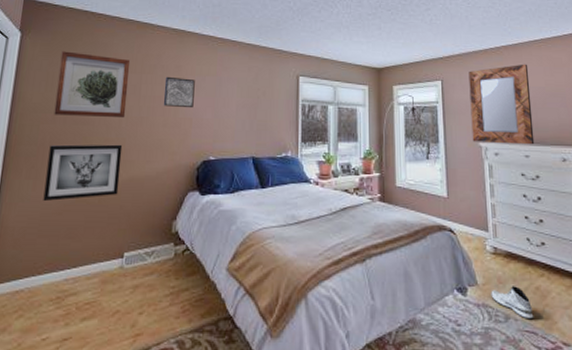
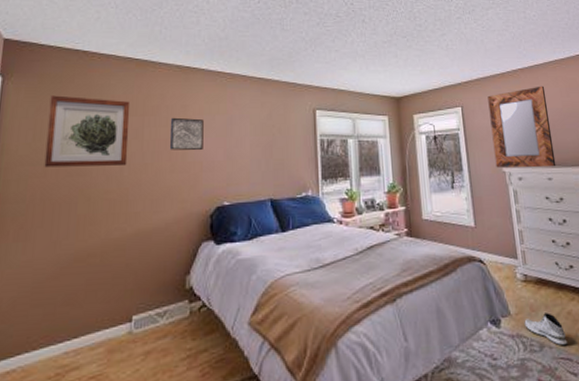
wall art: present [43,144,123,202] -> none [35,195,126,266]

